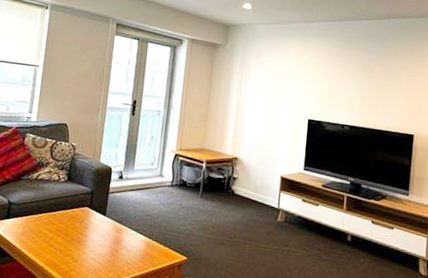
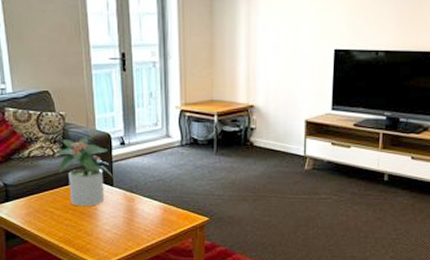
potted plant: none [60,167,107,233] -> present [55,137,113,207]

